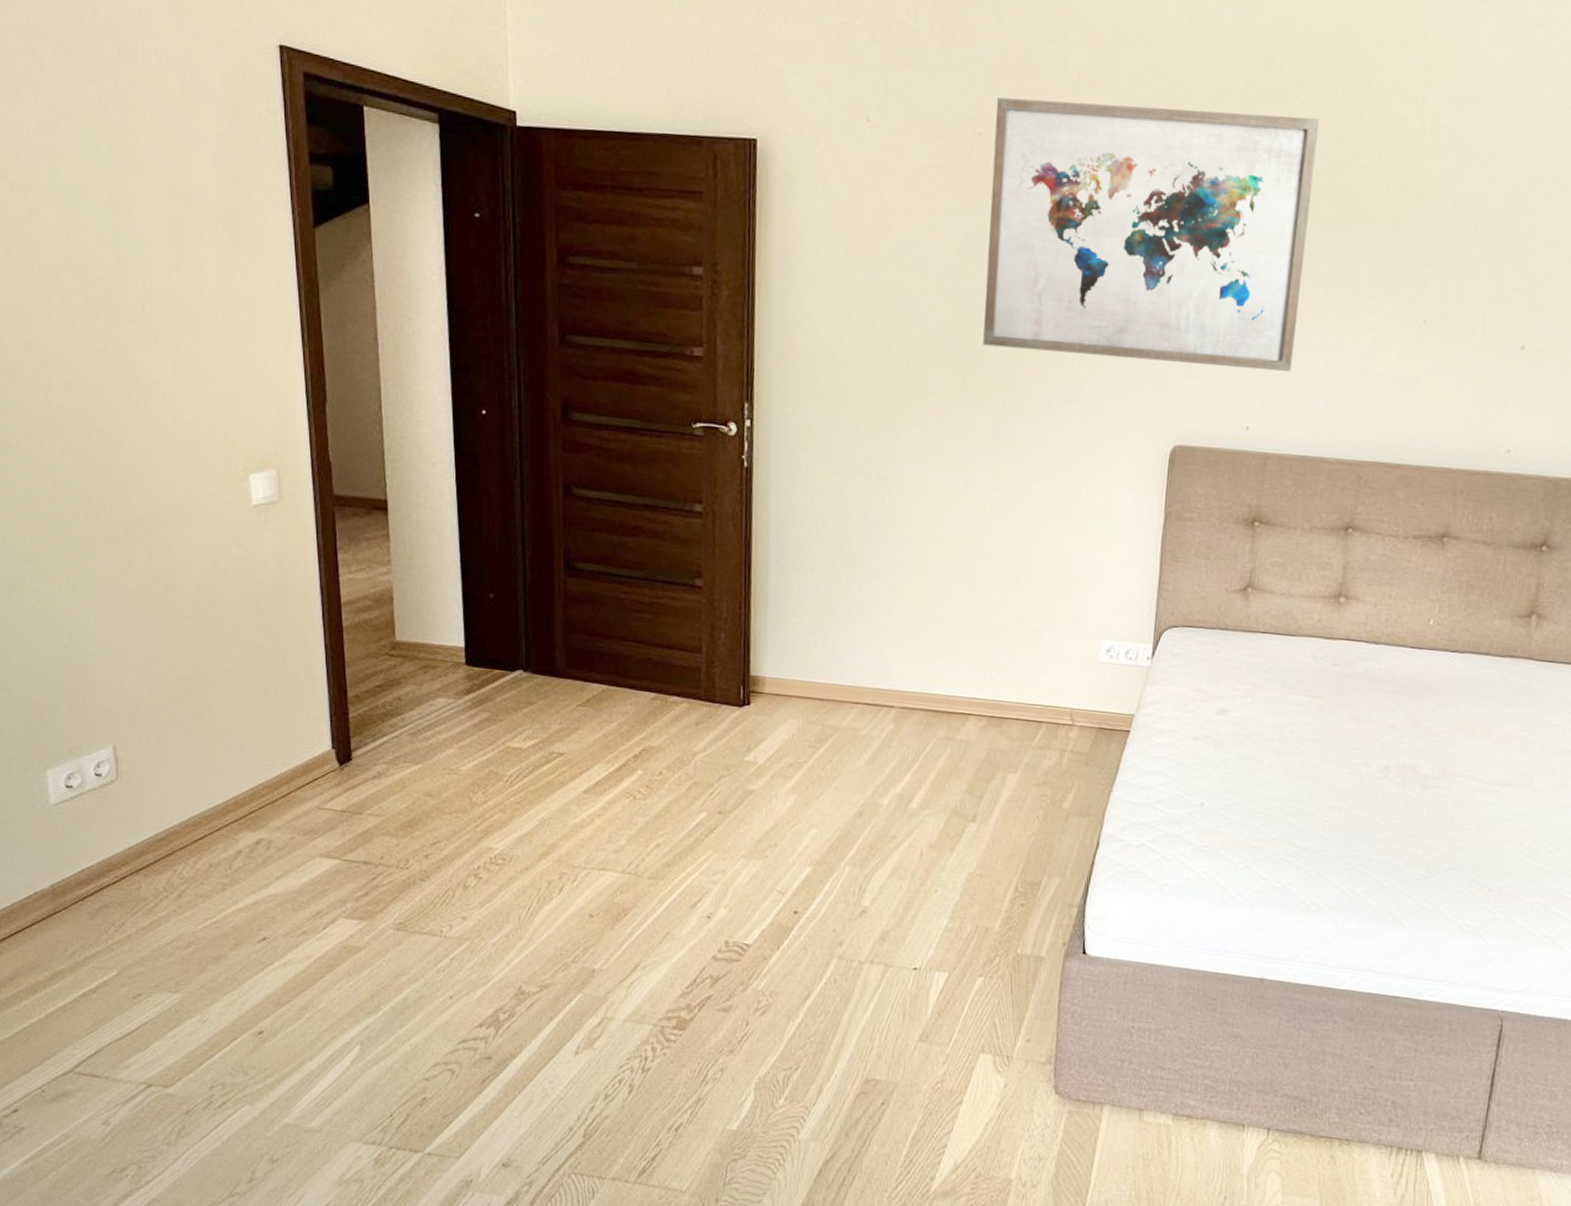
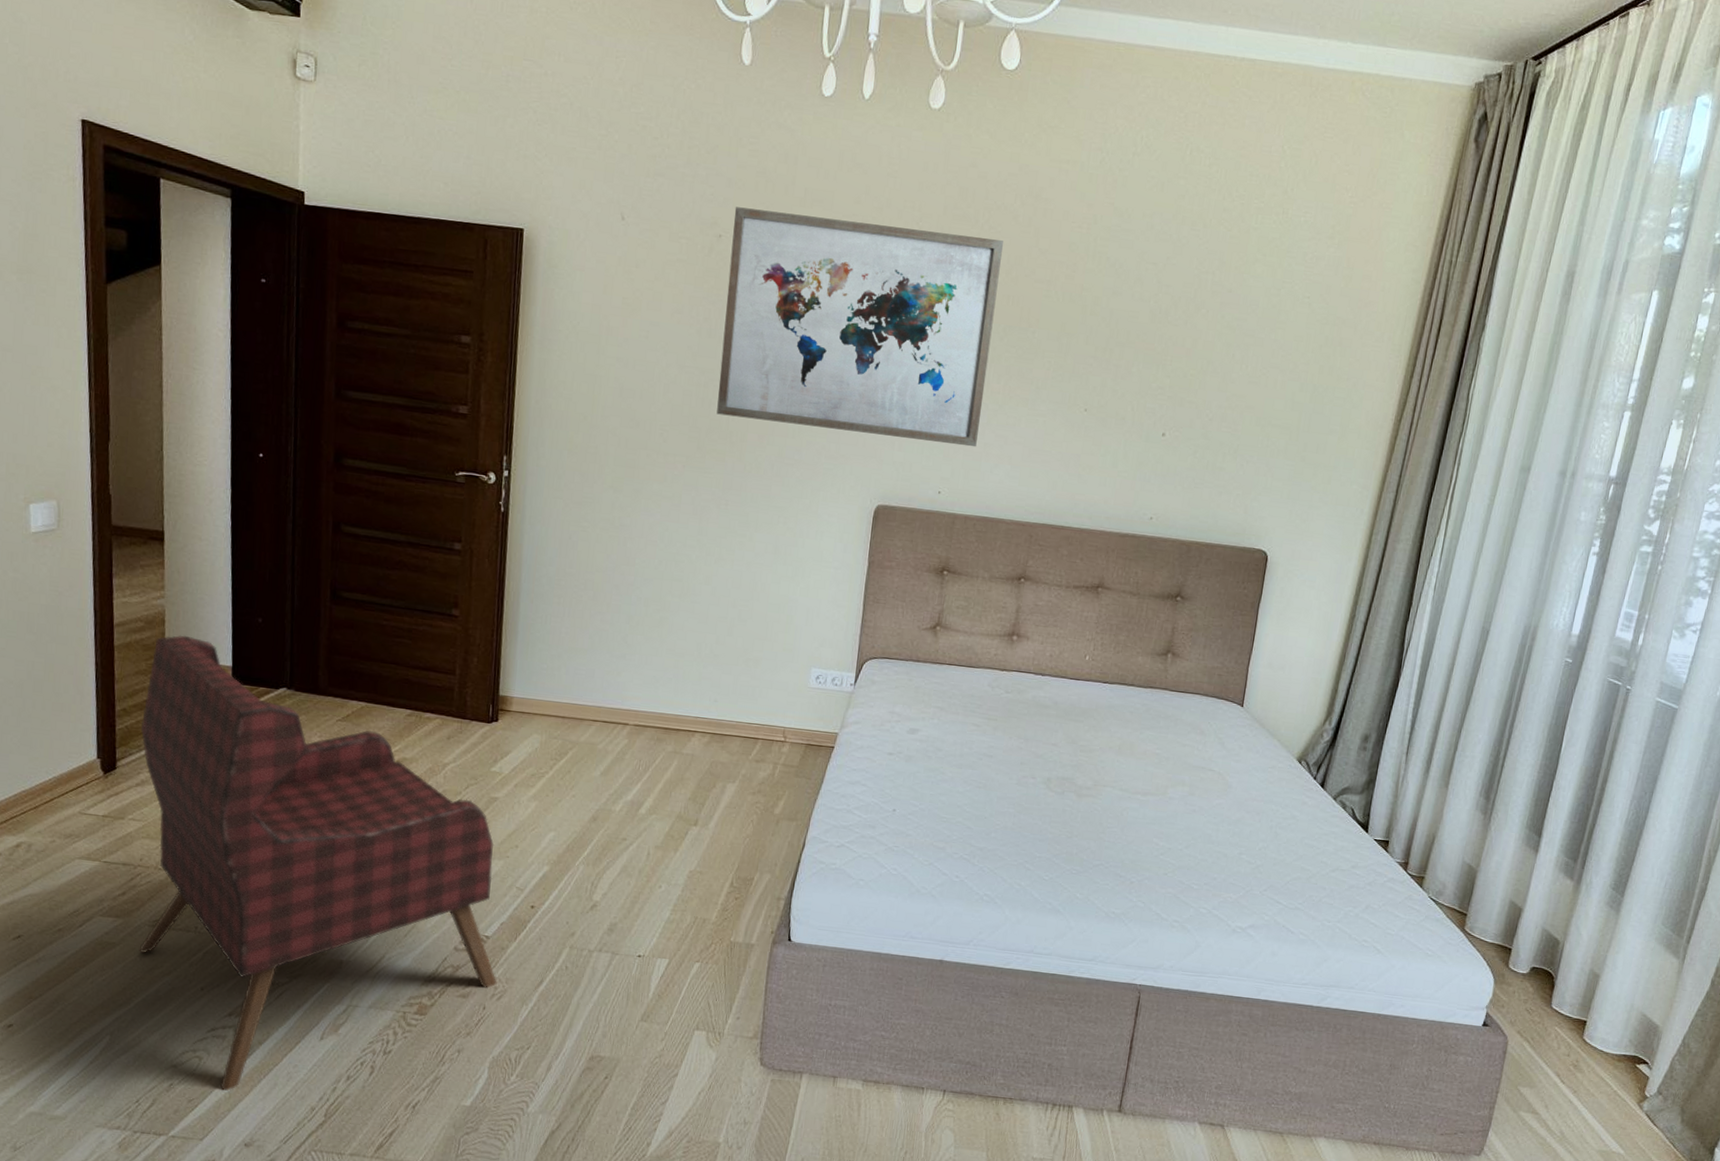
armchair: none [375,613,760,1107] -> present [139,635,497,1091]

